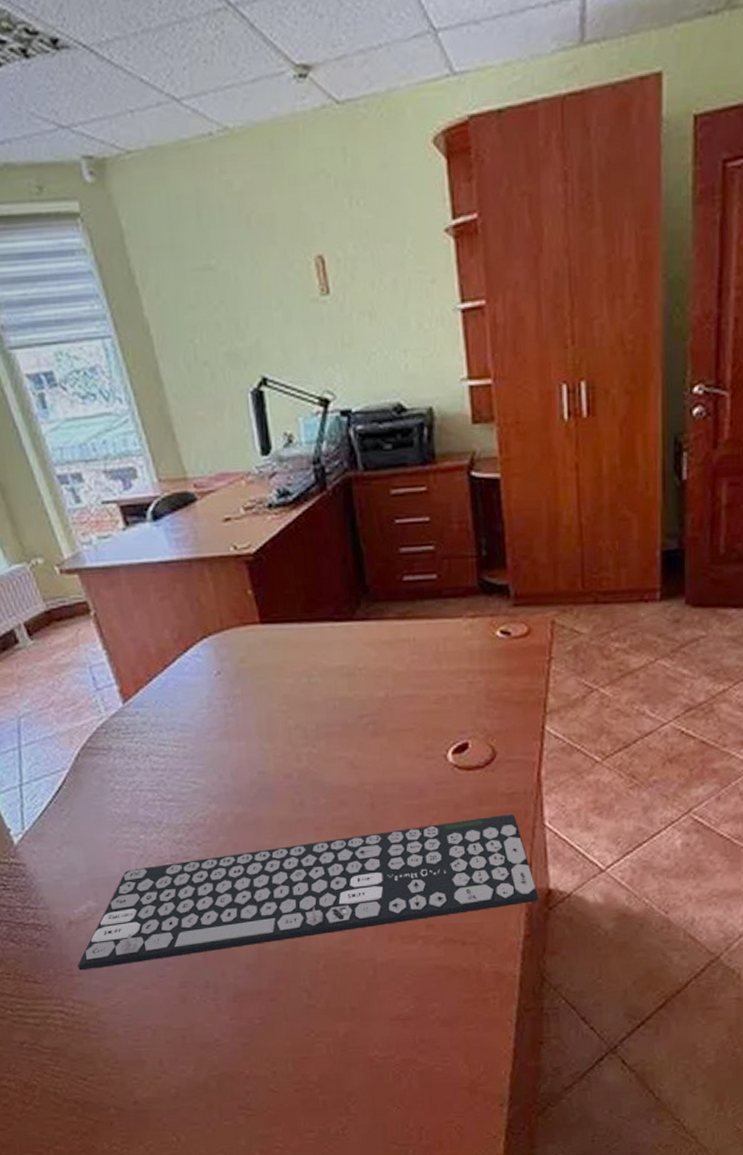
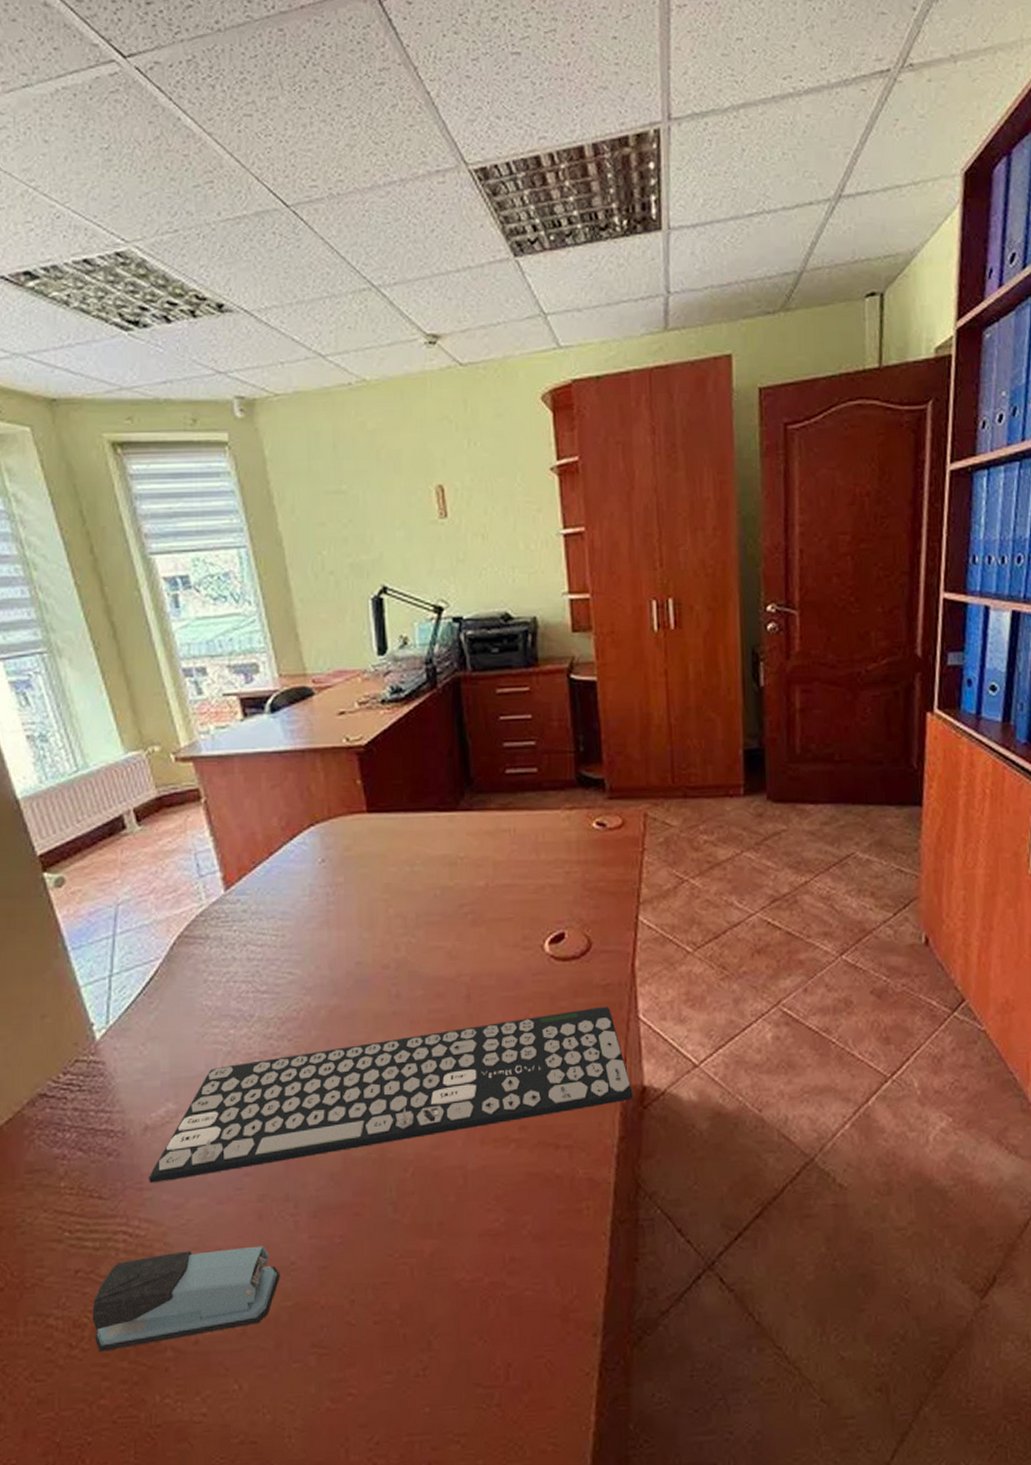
stapler: none [39,1025,207,1108] -> present [92,1245,280,1352]

